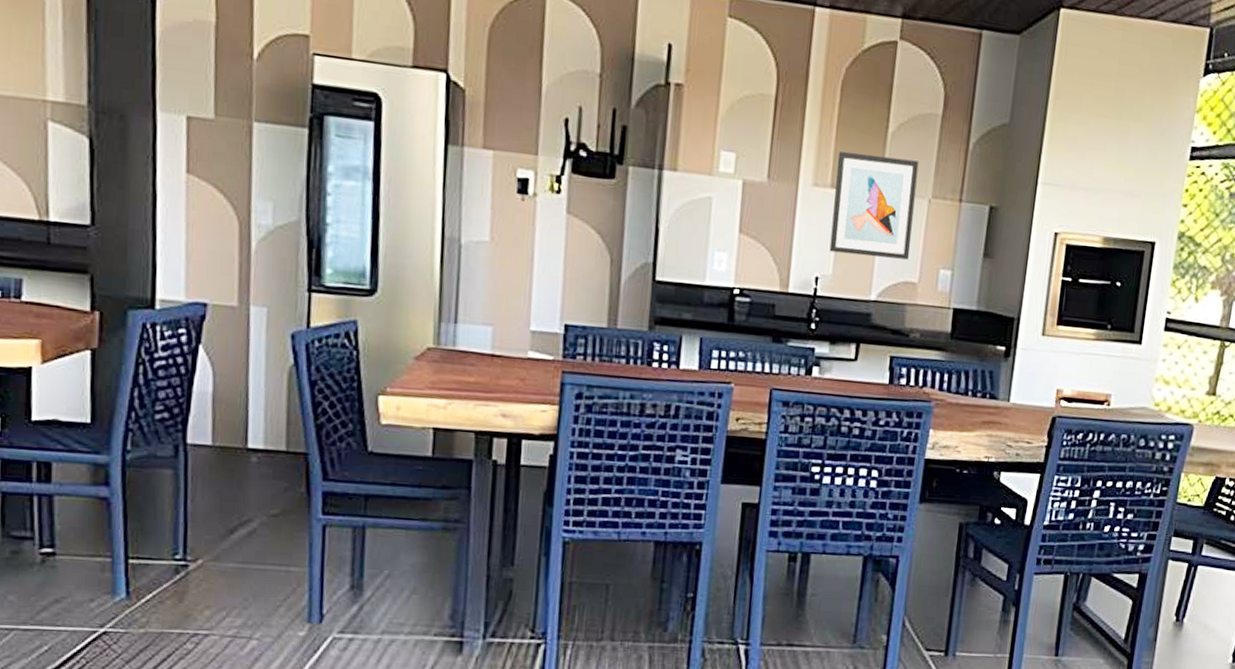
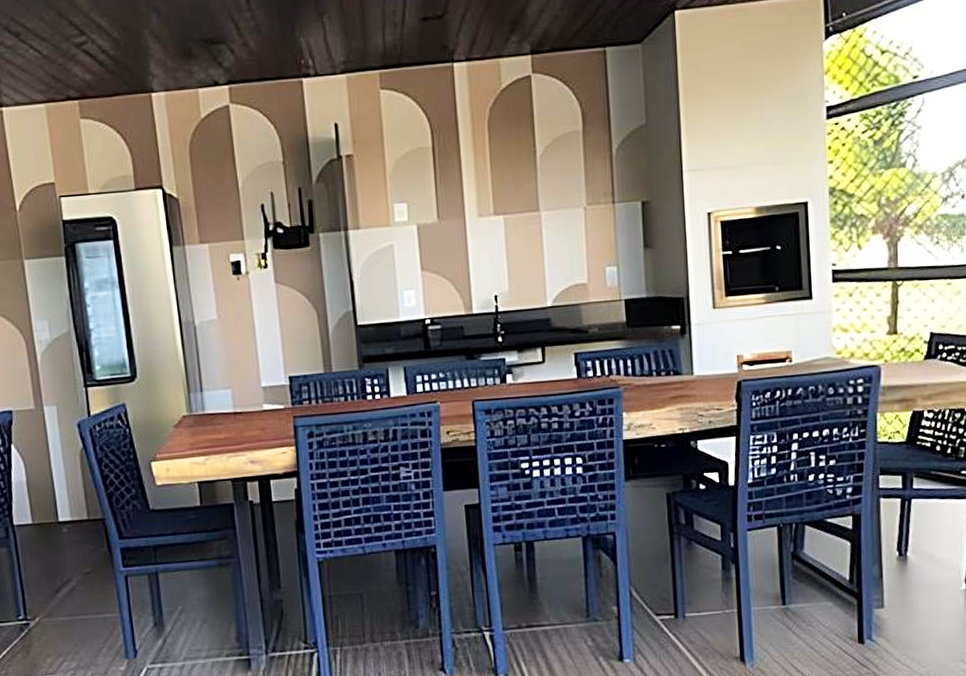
wall art: present [829,151,919,260] -> none [495,175,576,271]

